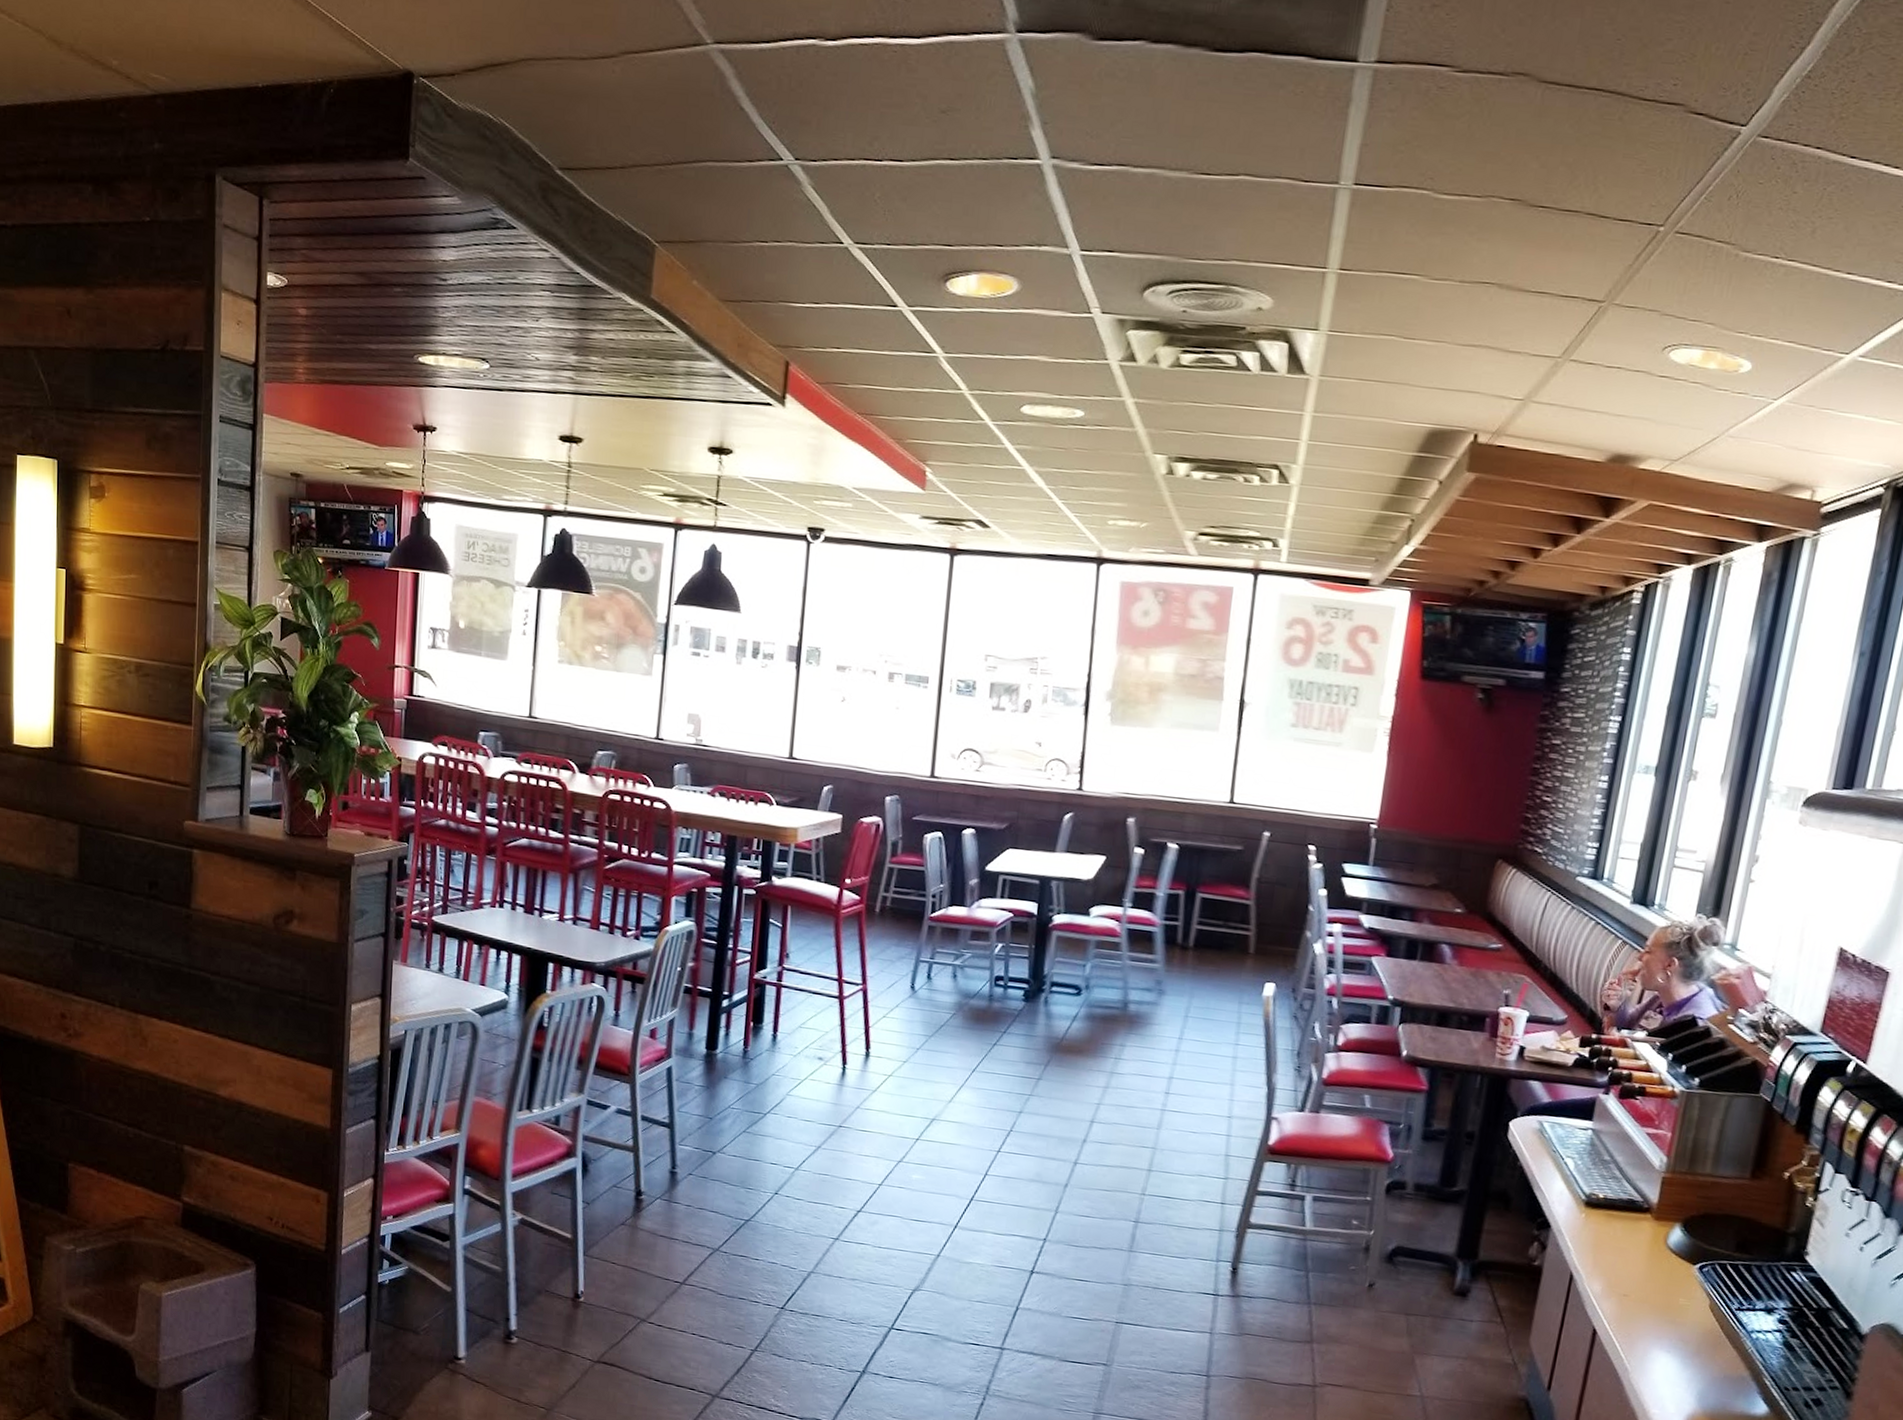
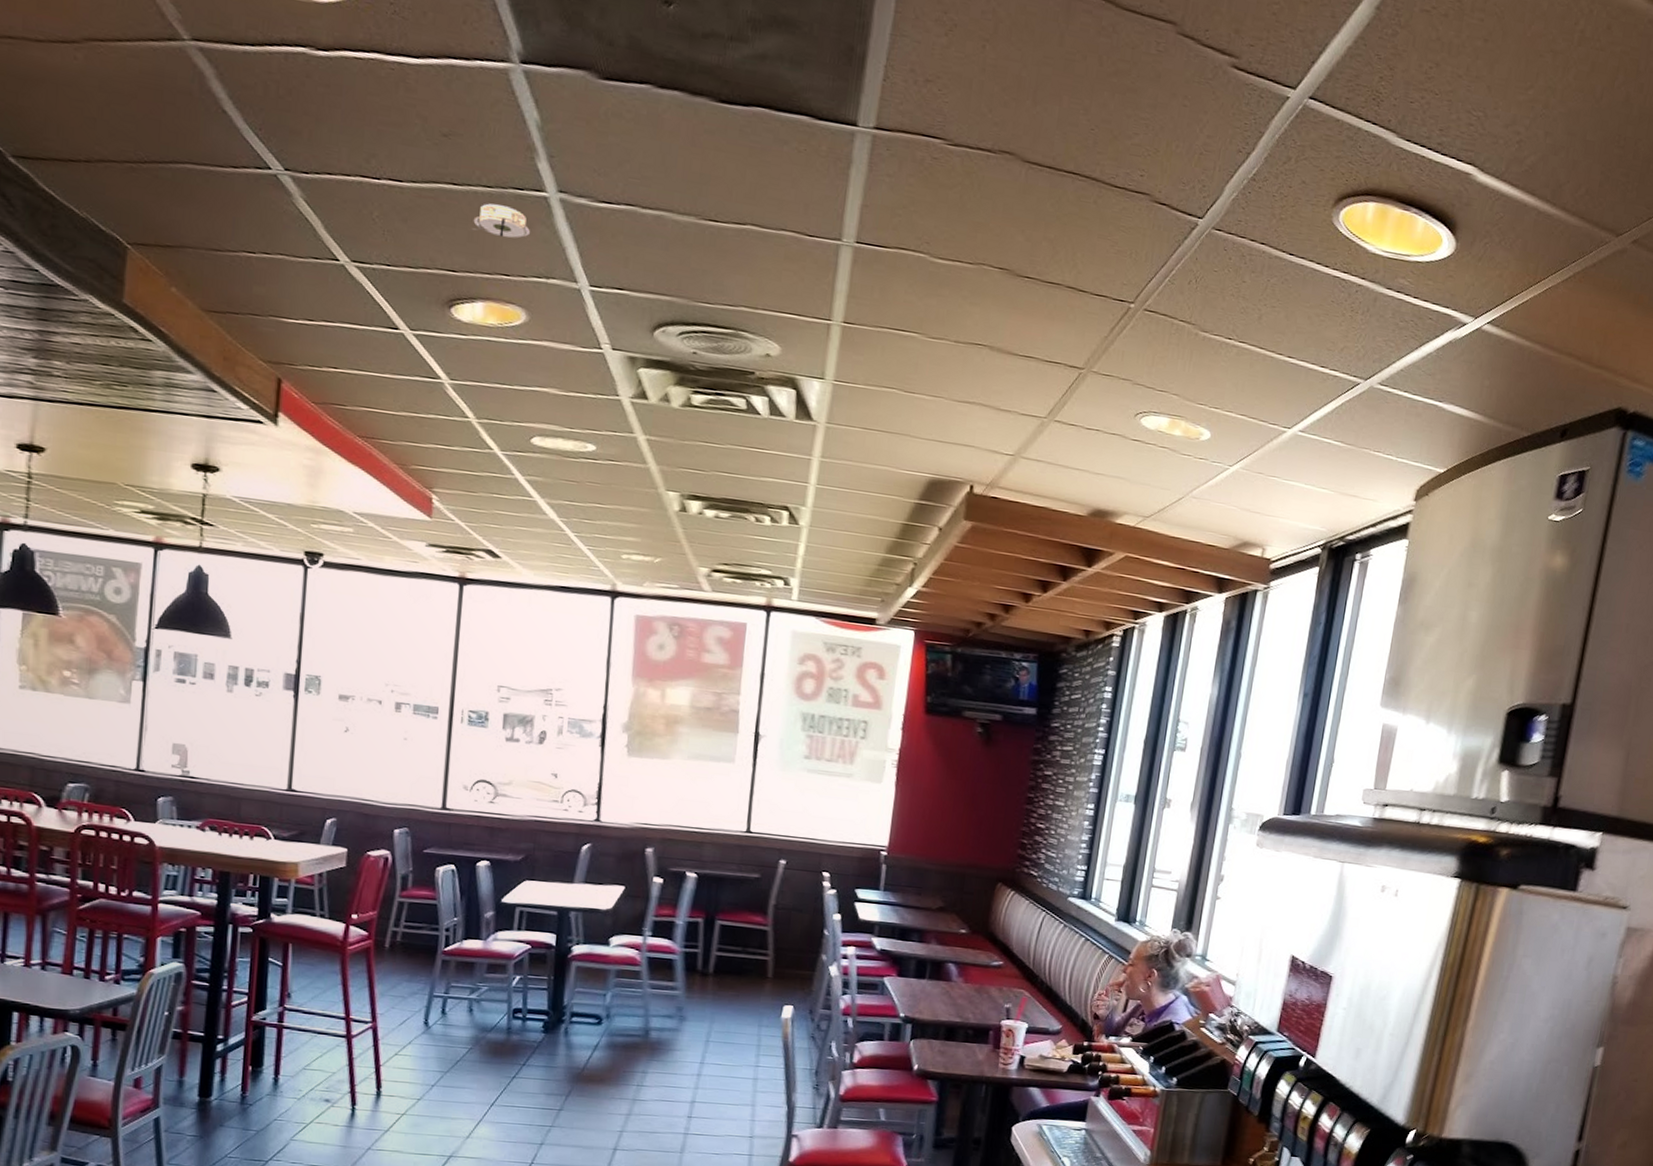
smoke detector: none [966,175,1024,208] -> present [471,203,531,238]

